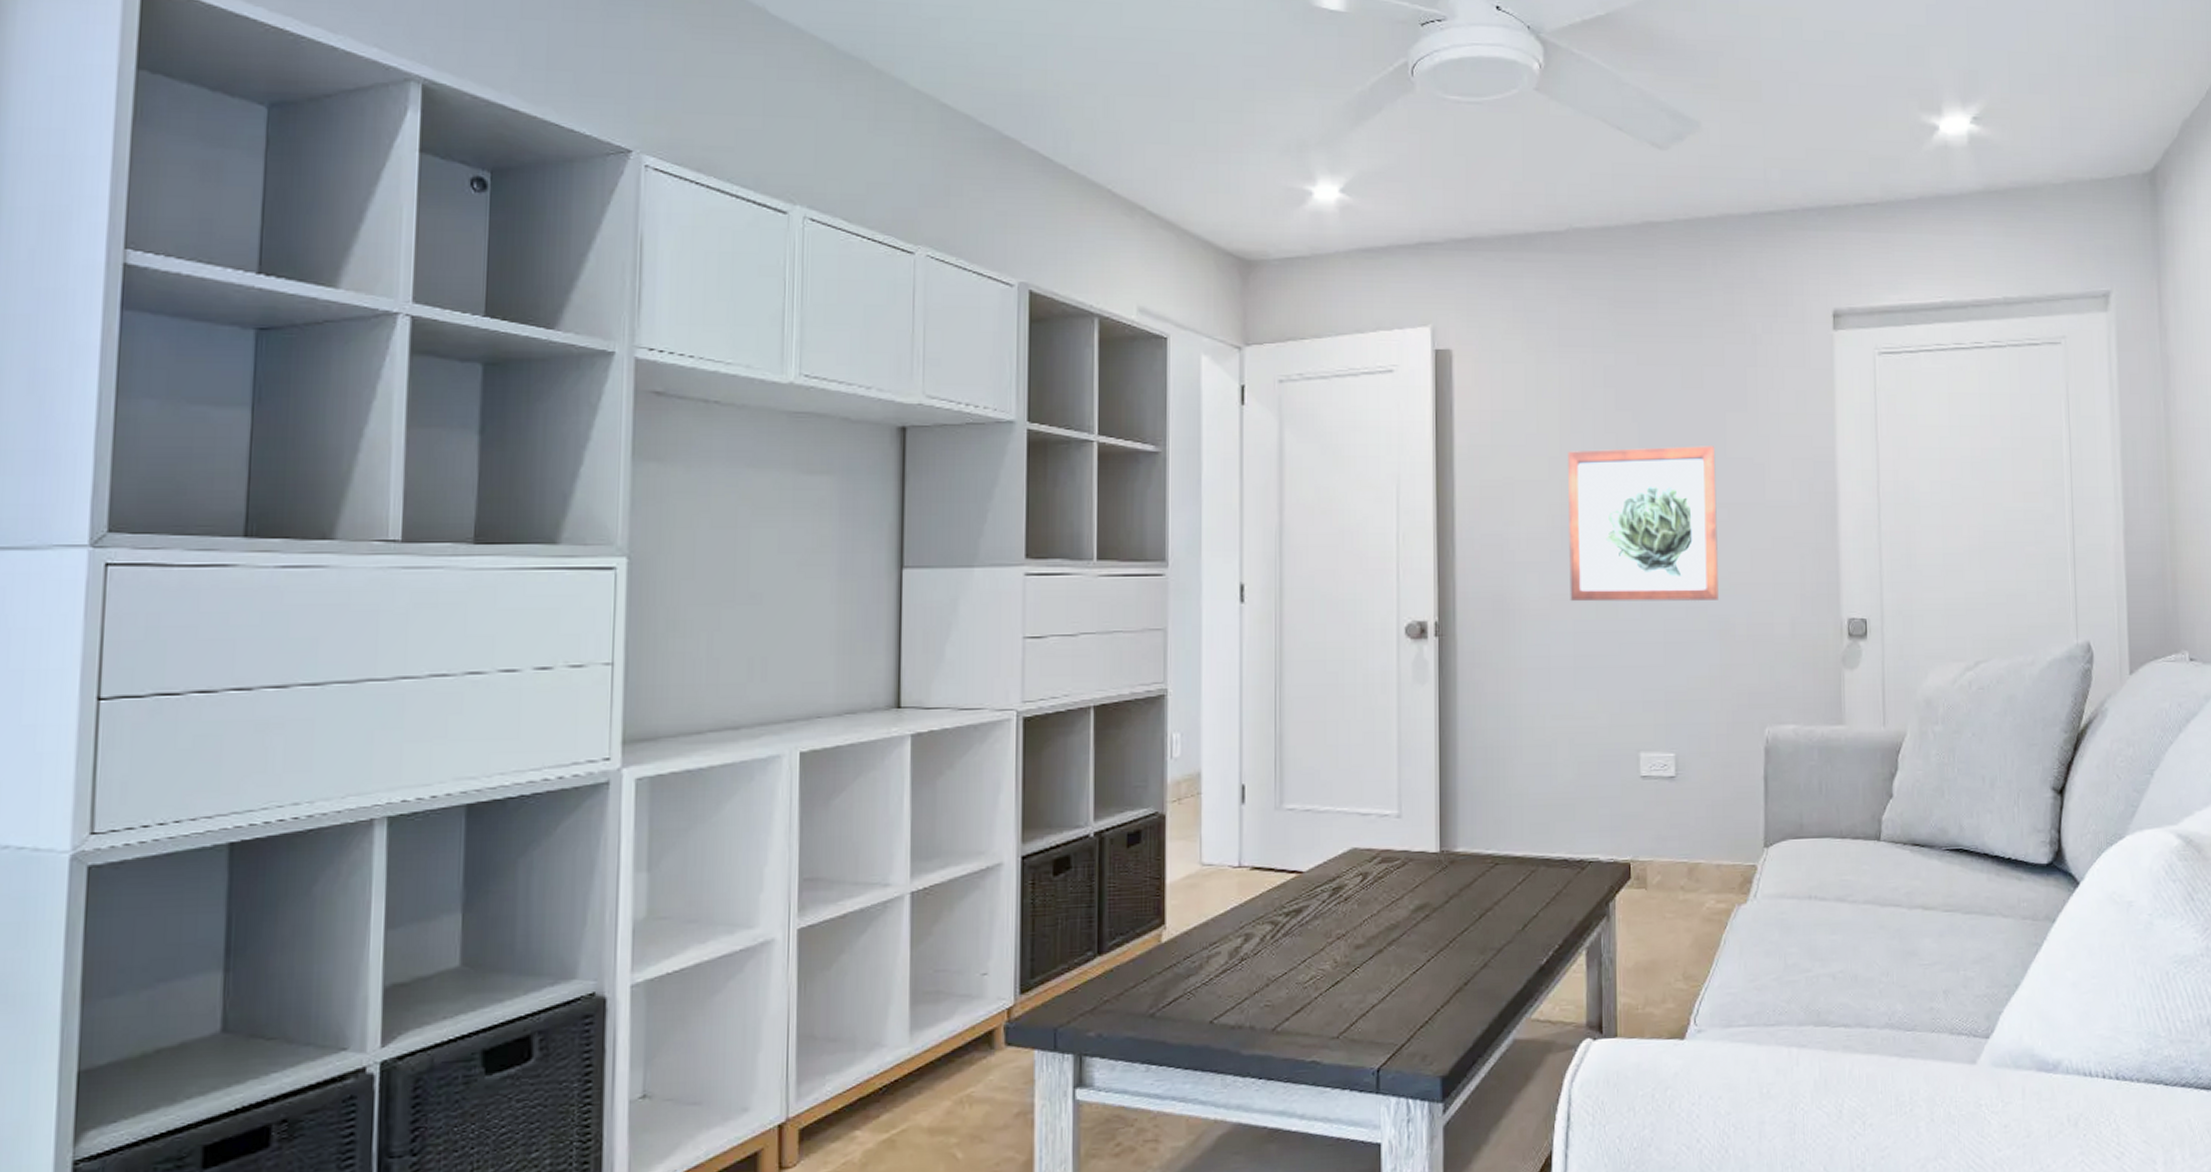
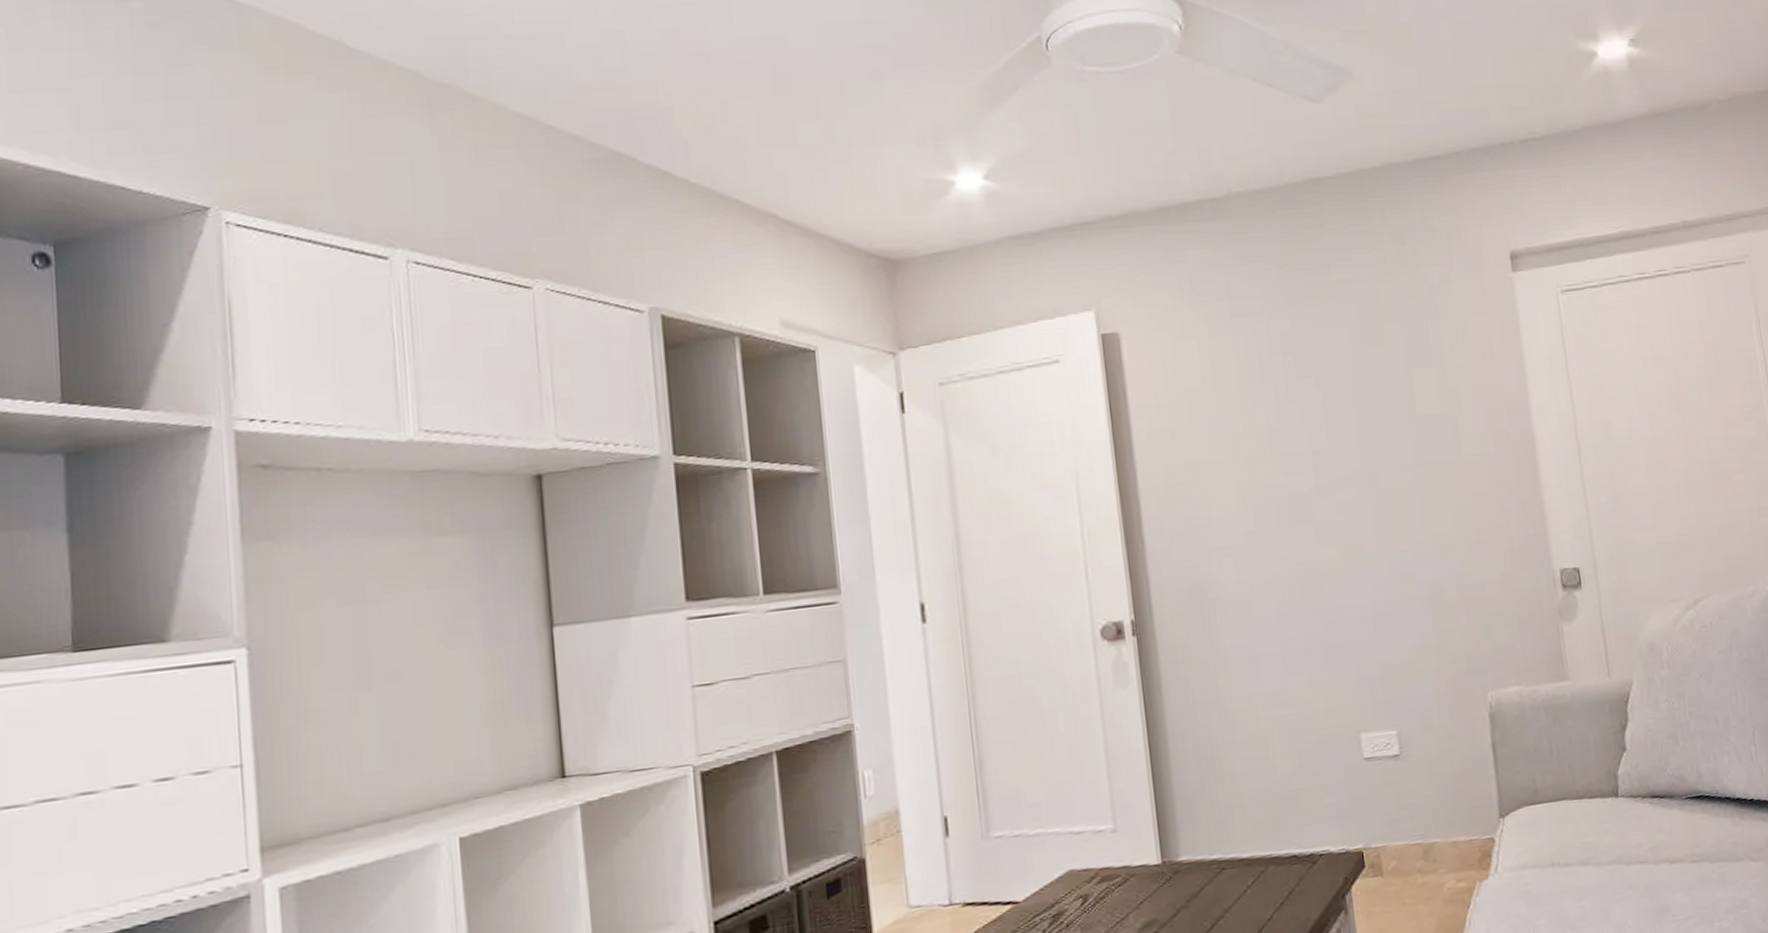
wall art: present [1568,446,1718,602] -> none [1252,405,1425,583]

